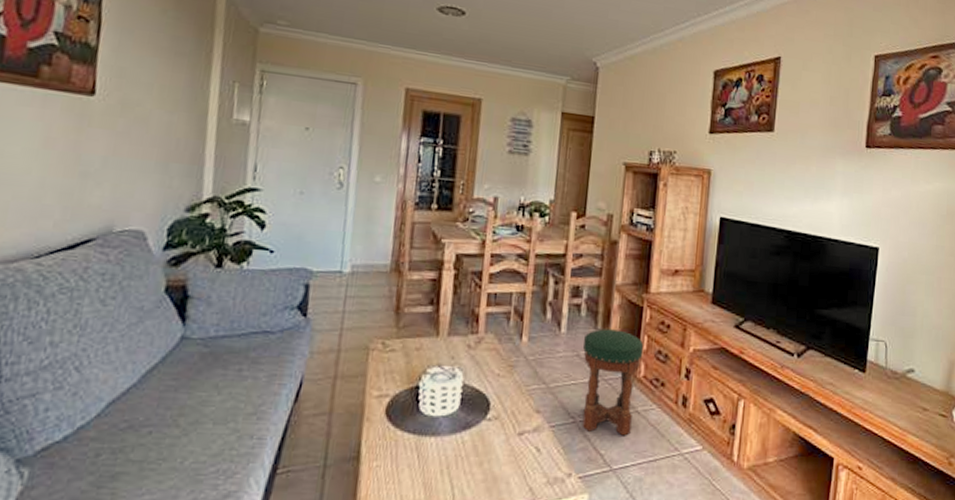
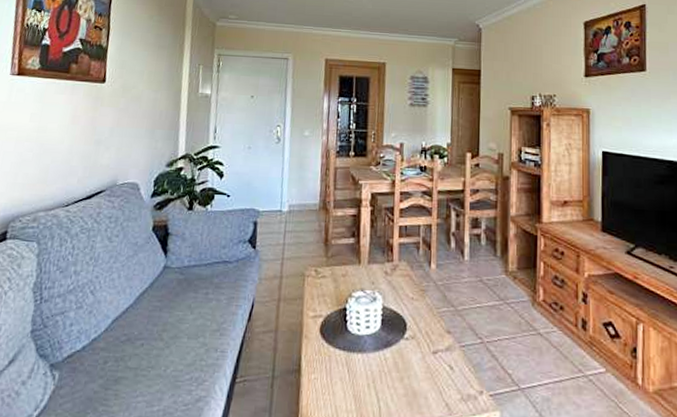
stool: present [582,329,644,436] -> none [484,256,541,357]

